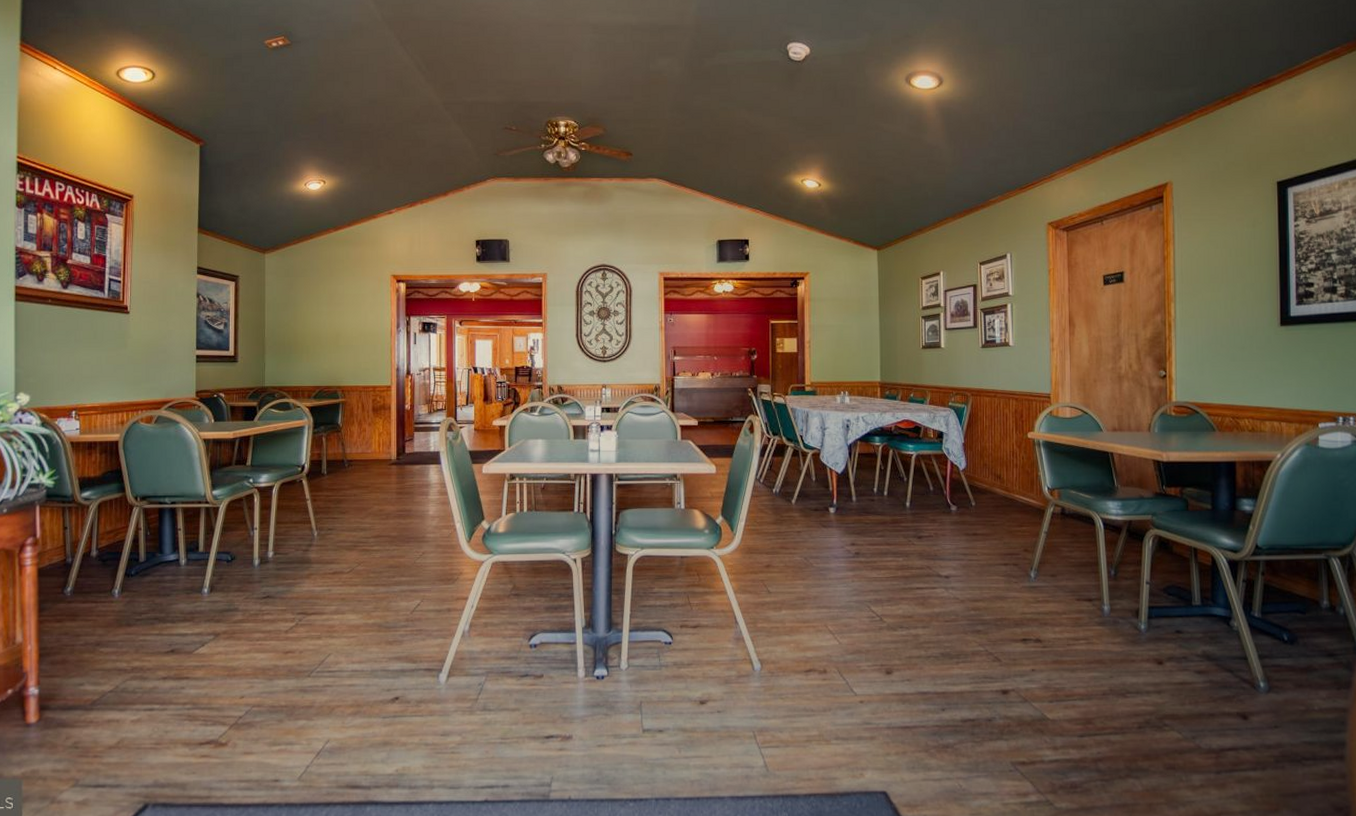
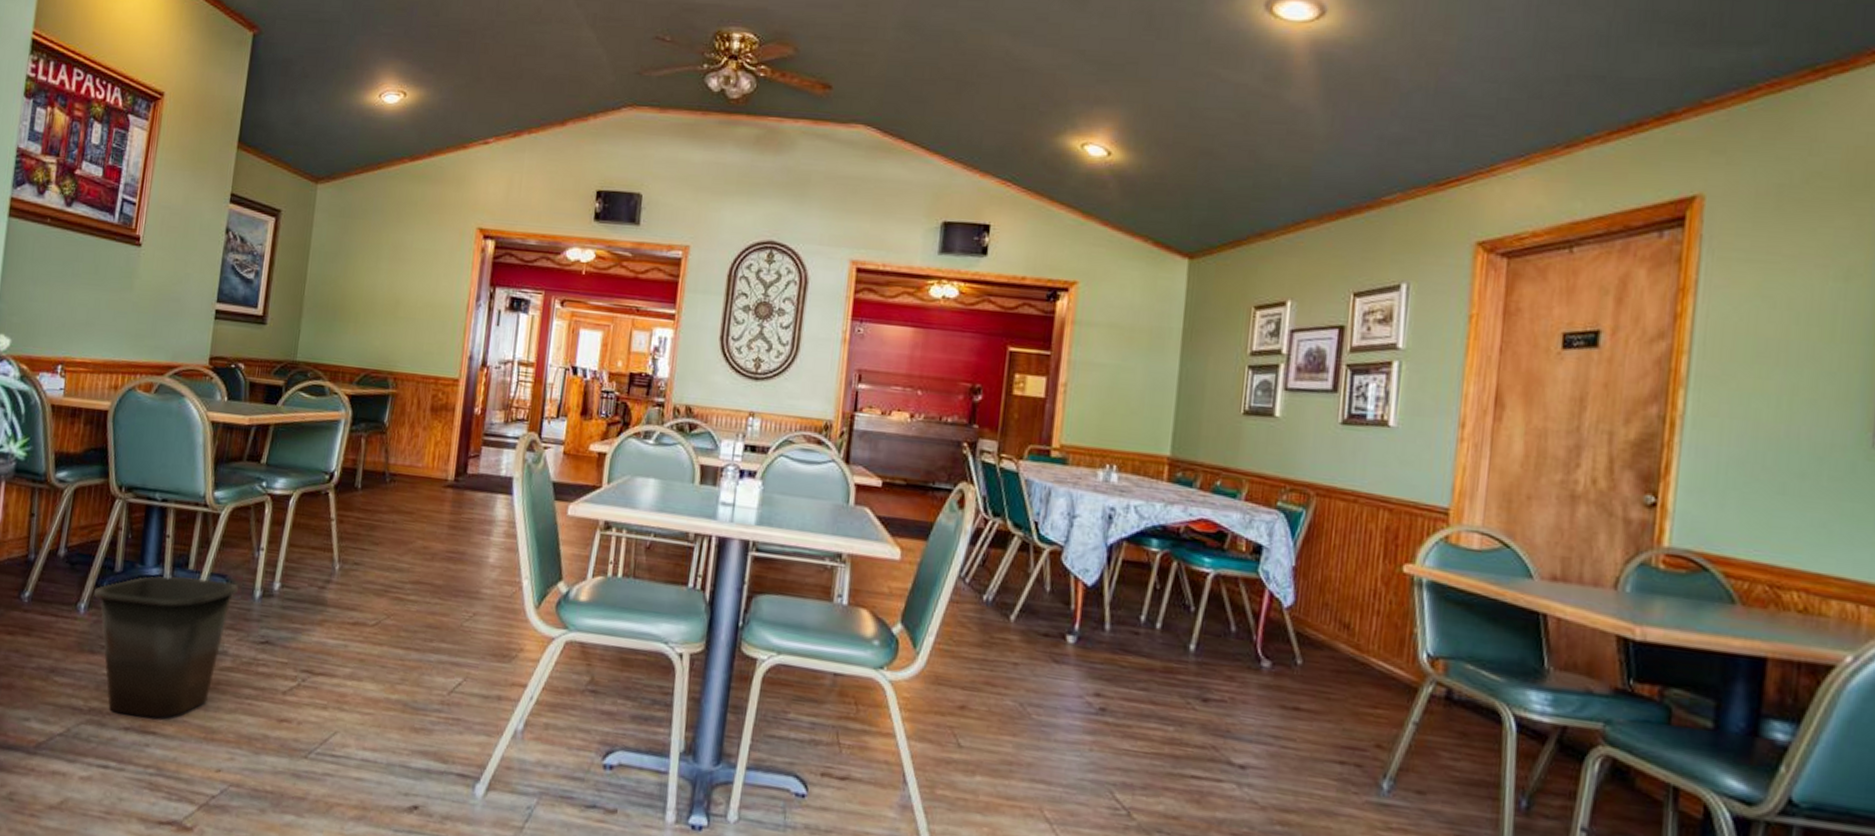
waste bin: none [125,557,241,668] -> present [94,576,239,719]

